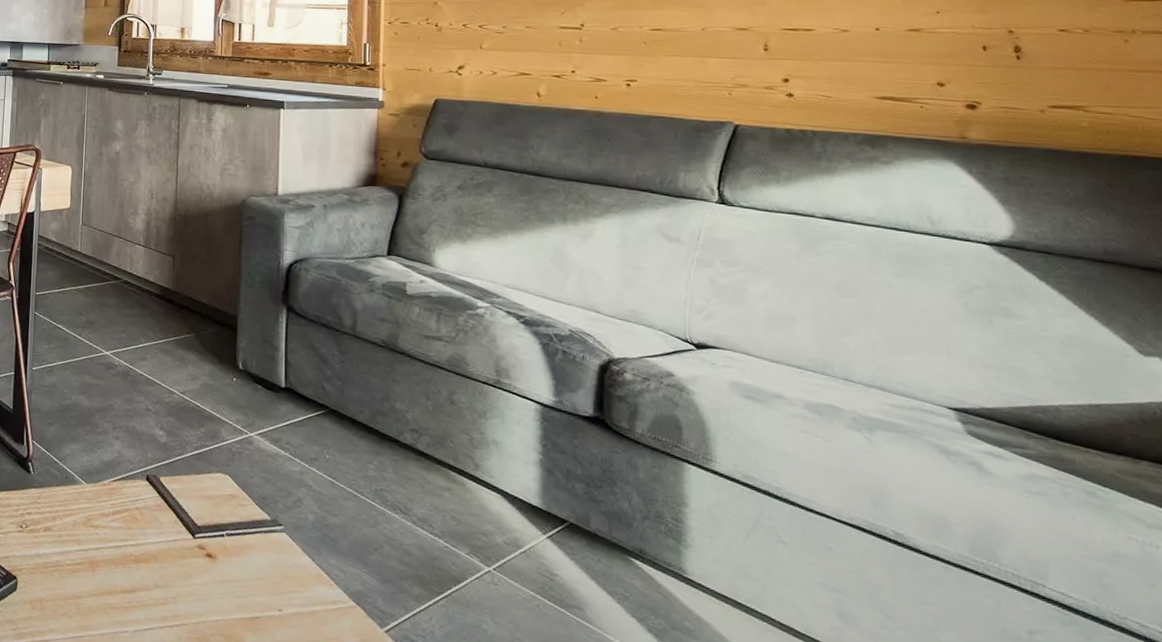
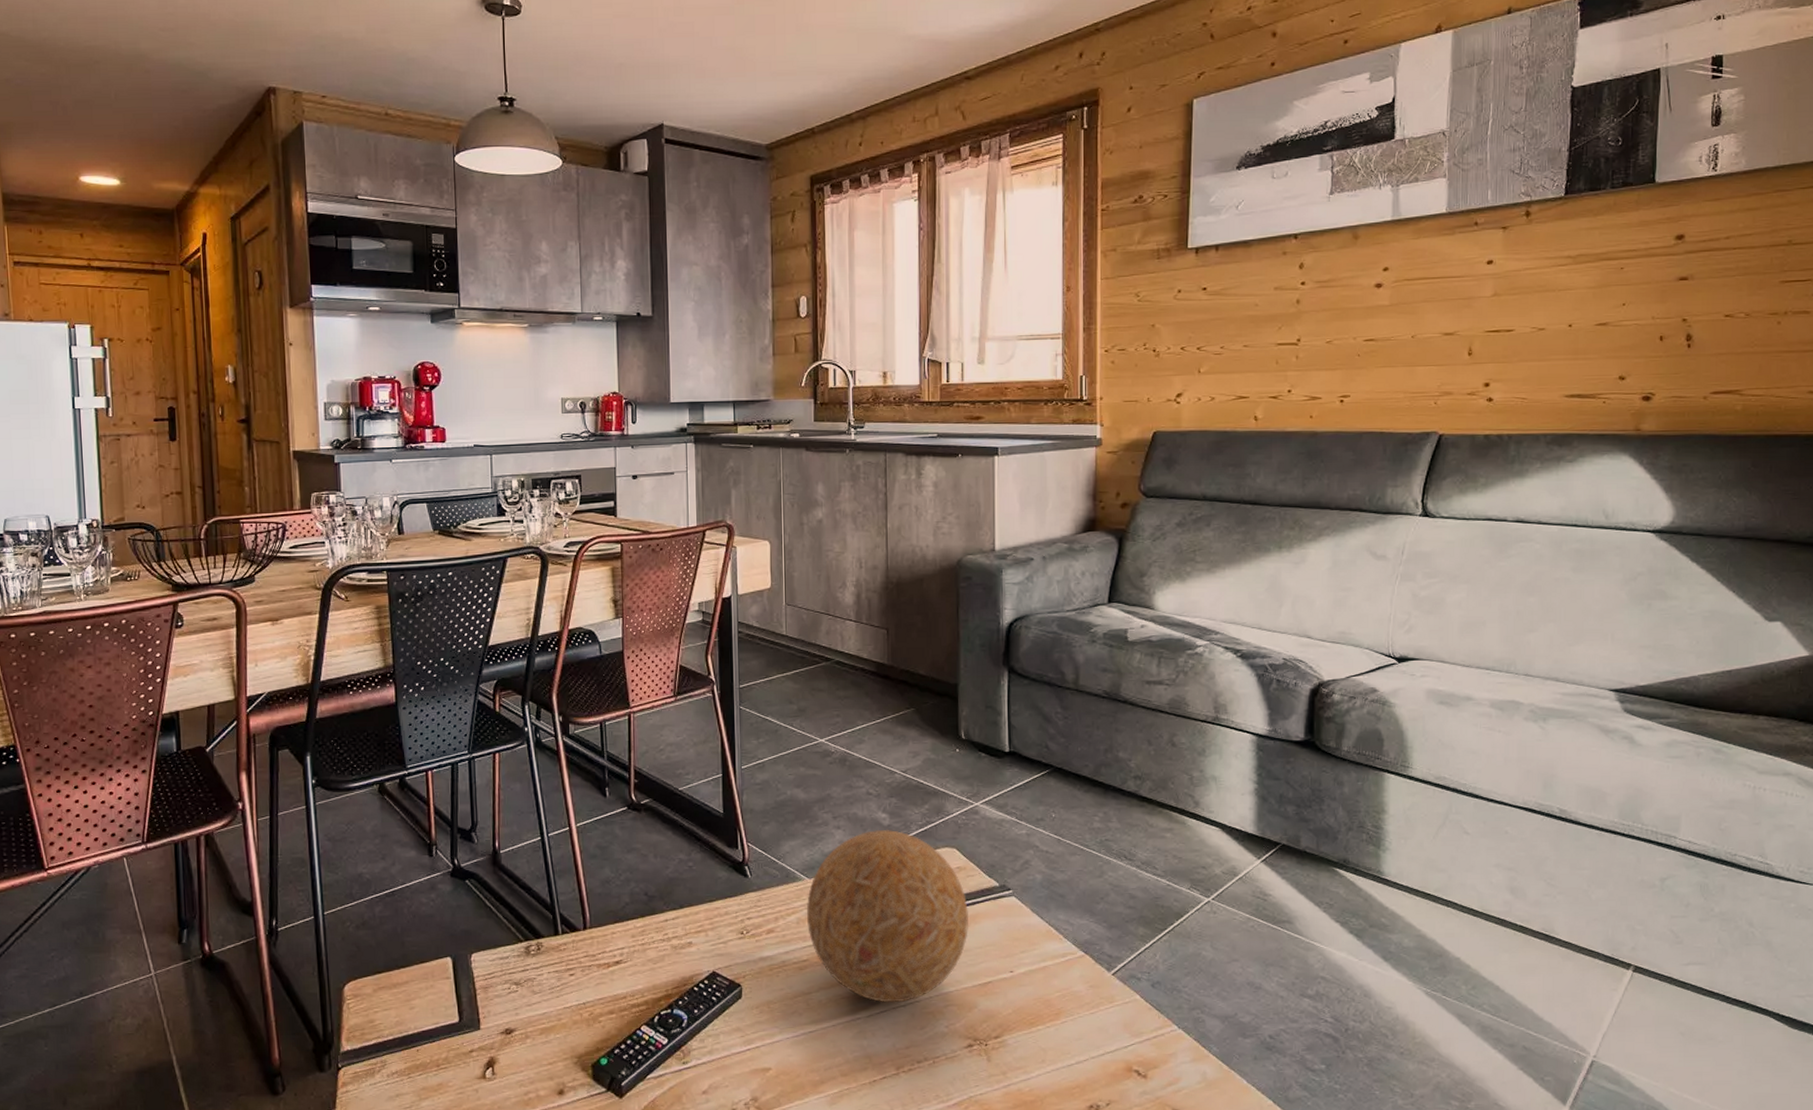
decorative ball: none [82,445,239,623] -> present [807,829,970,1003]

